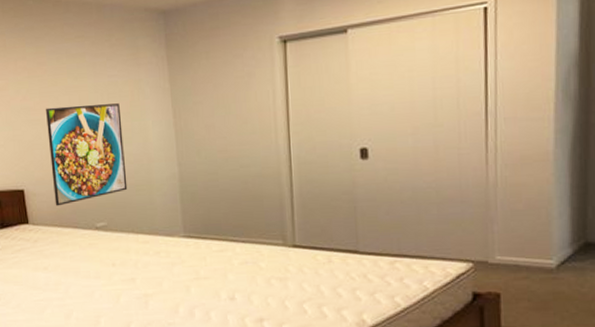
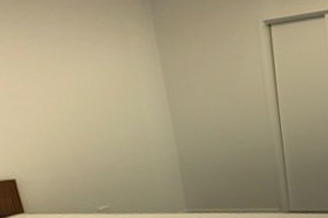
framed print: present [46,103,128,206] -> none [31,87,128,194]

